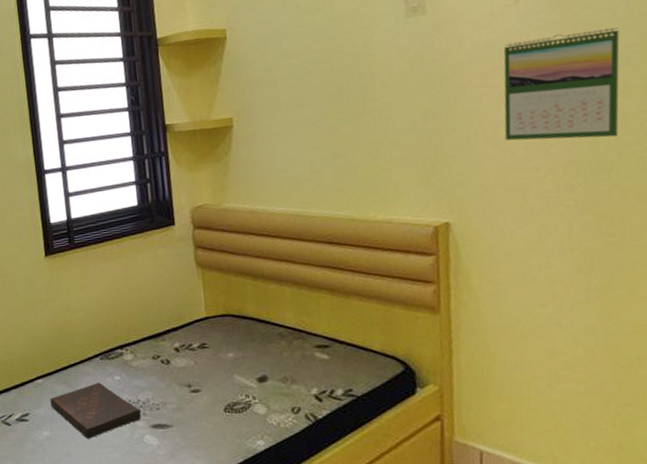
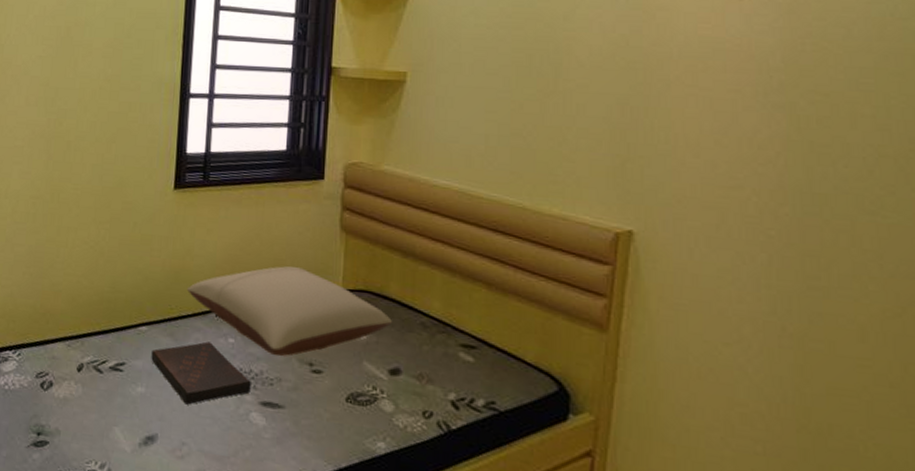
pillow: none [71,305,255,384] -> present [186,266,393,357]
calendar: present [503,27,620,141] -> none [708,42,852,168]

